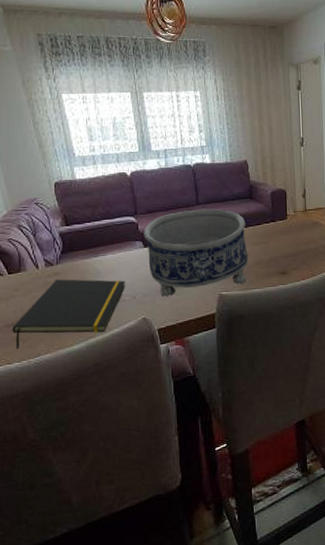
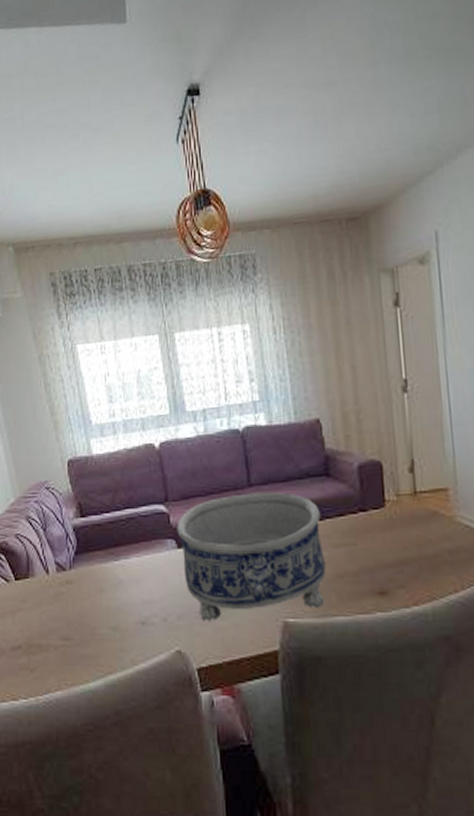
notepad: present [12,279,125,349] -> none [18,589,154,681]

